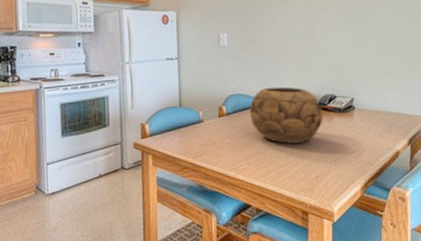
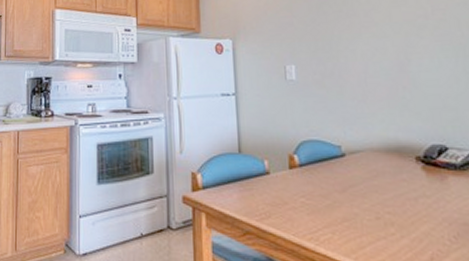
decorative bowl: present [249,86,323,144] -> none [329,132,433,209]

